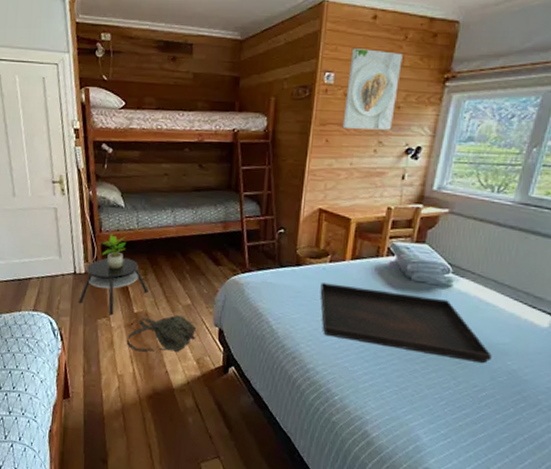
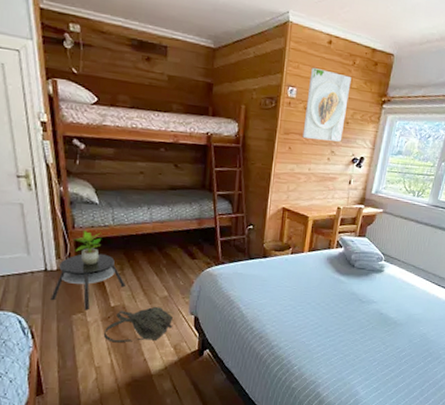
serving tray: present [320,282,492,363] -> none [283,272,410,330]

